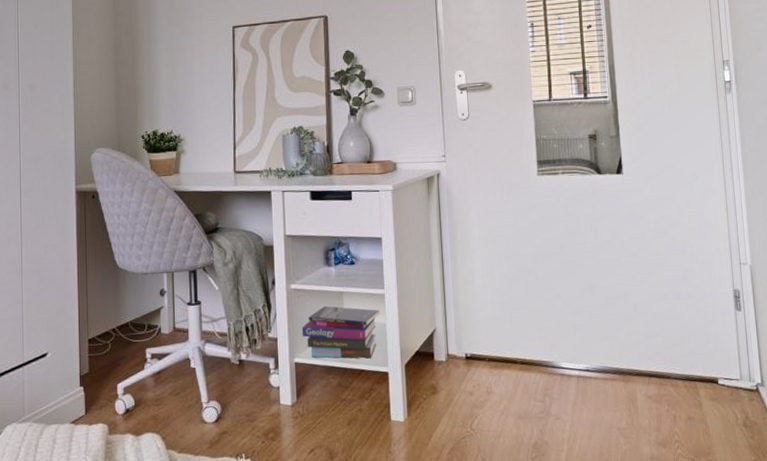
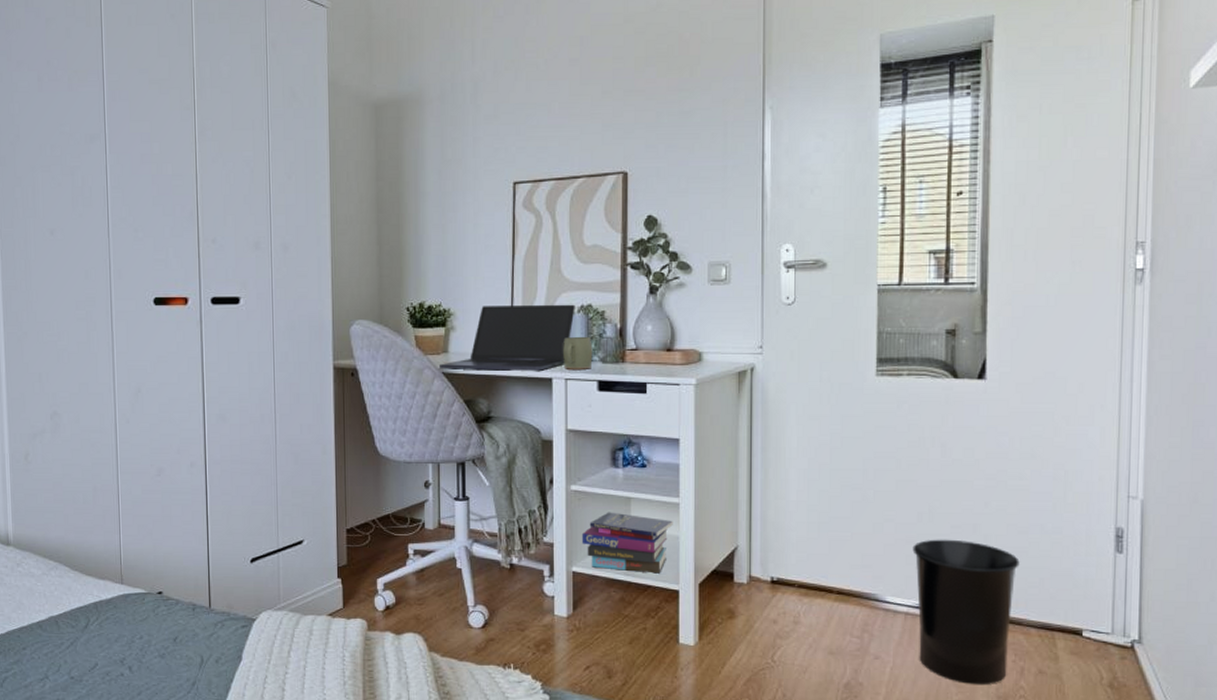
laptop: none [172,127,289,188] -> present [440,304,575,371]
mug: none [279,153,305,183] -> present [562,336,593,369]
waste bin: none [578,309,664,434] -> present [912,539,1020,684]

